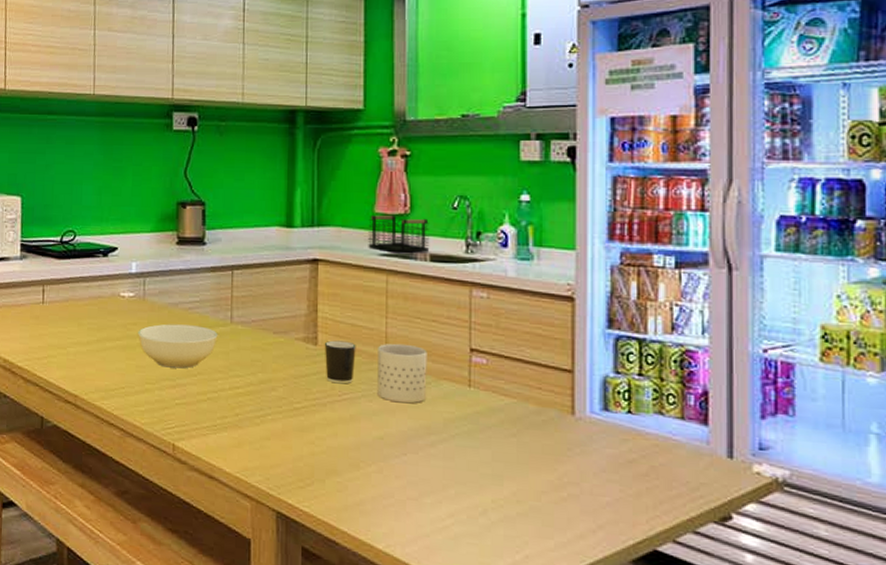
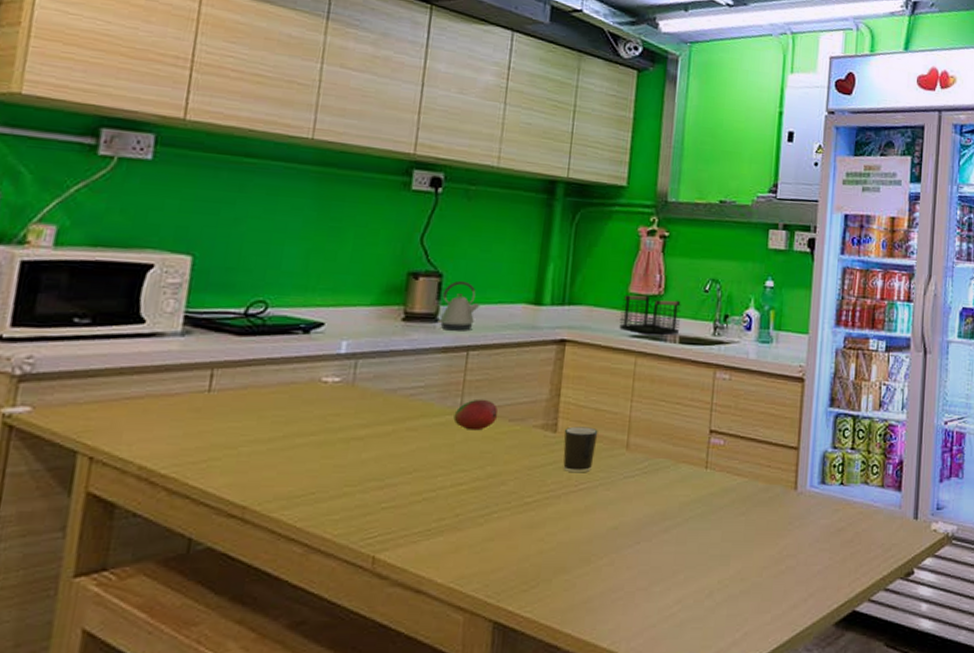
bowl: present [138,324,218,369] -> none [340,413,444,466]
kettle: none [205,207,239,253] -> present [437,280,480,332]
fruit: none [226,313,264,341] -> present [453,399,498,431]
mug: present [377,343,427,404] -> none [615,427,669,490]

